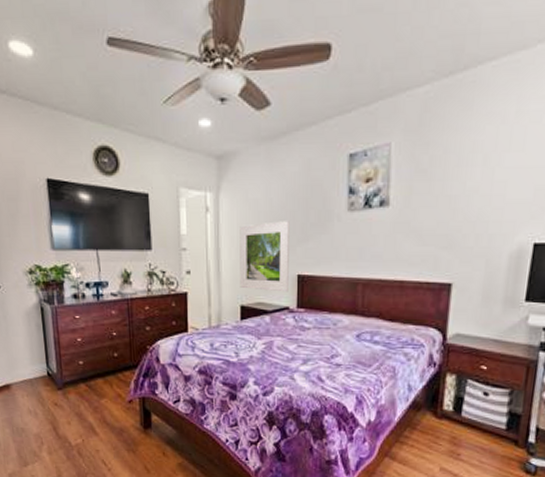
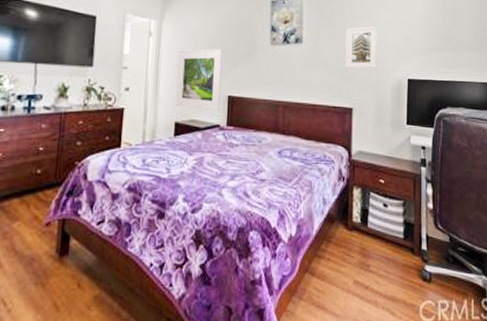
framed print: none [445,175,496,234] -> present [345,26,378,69]

